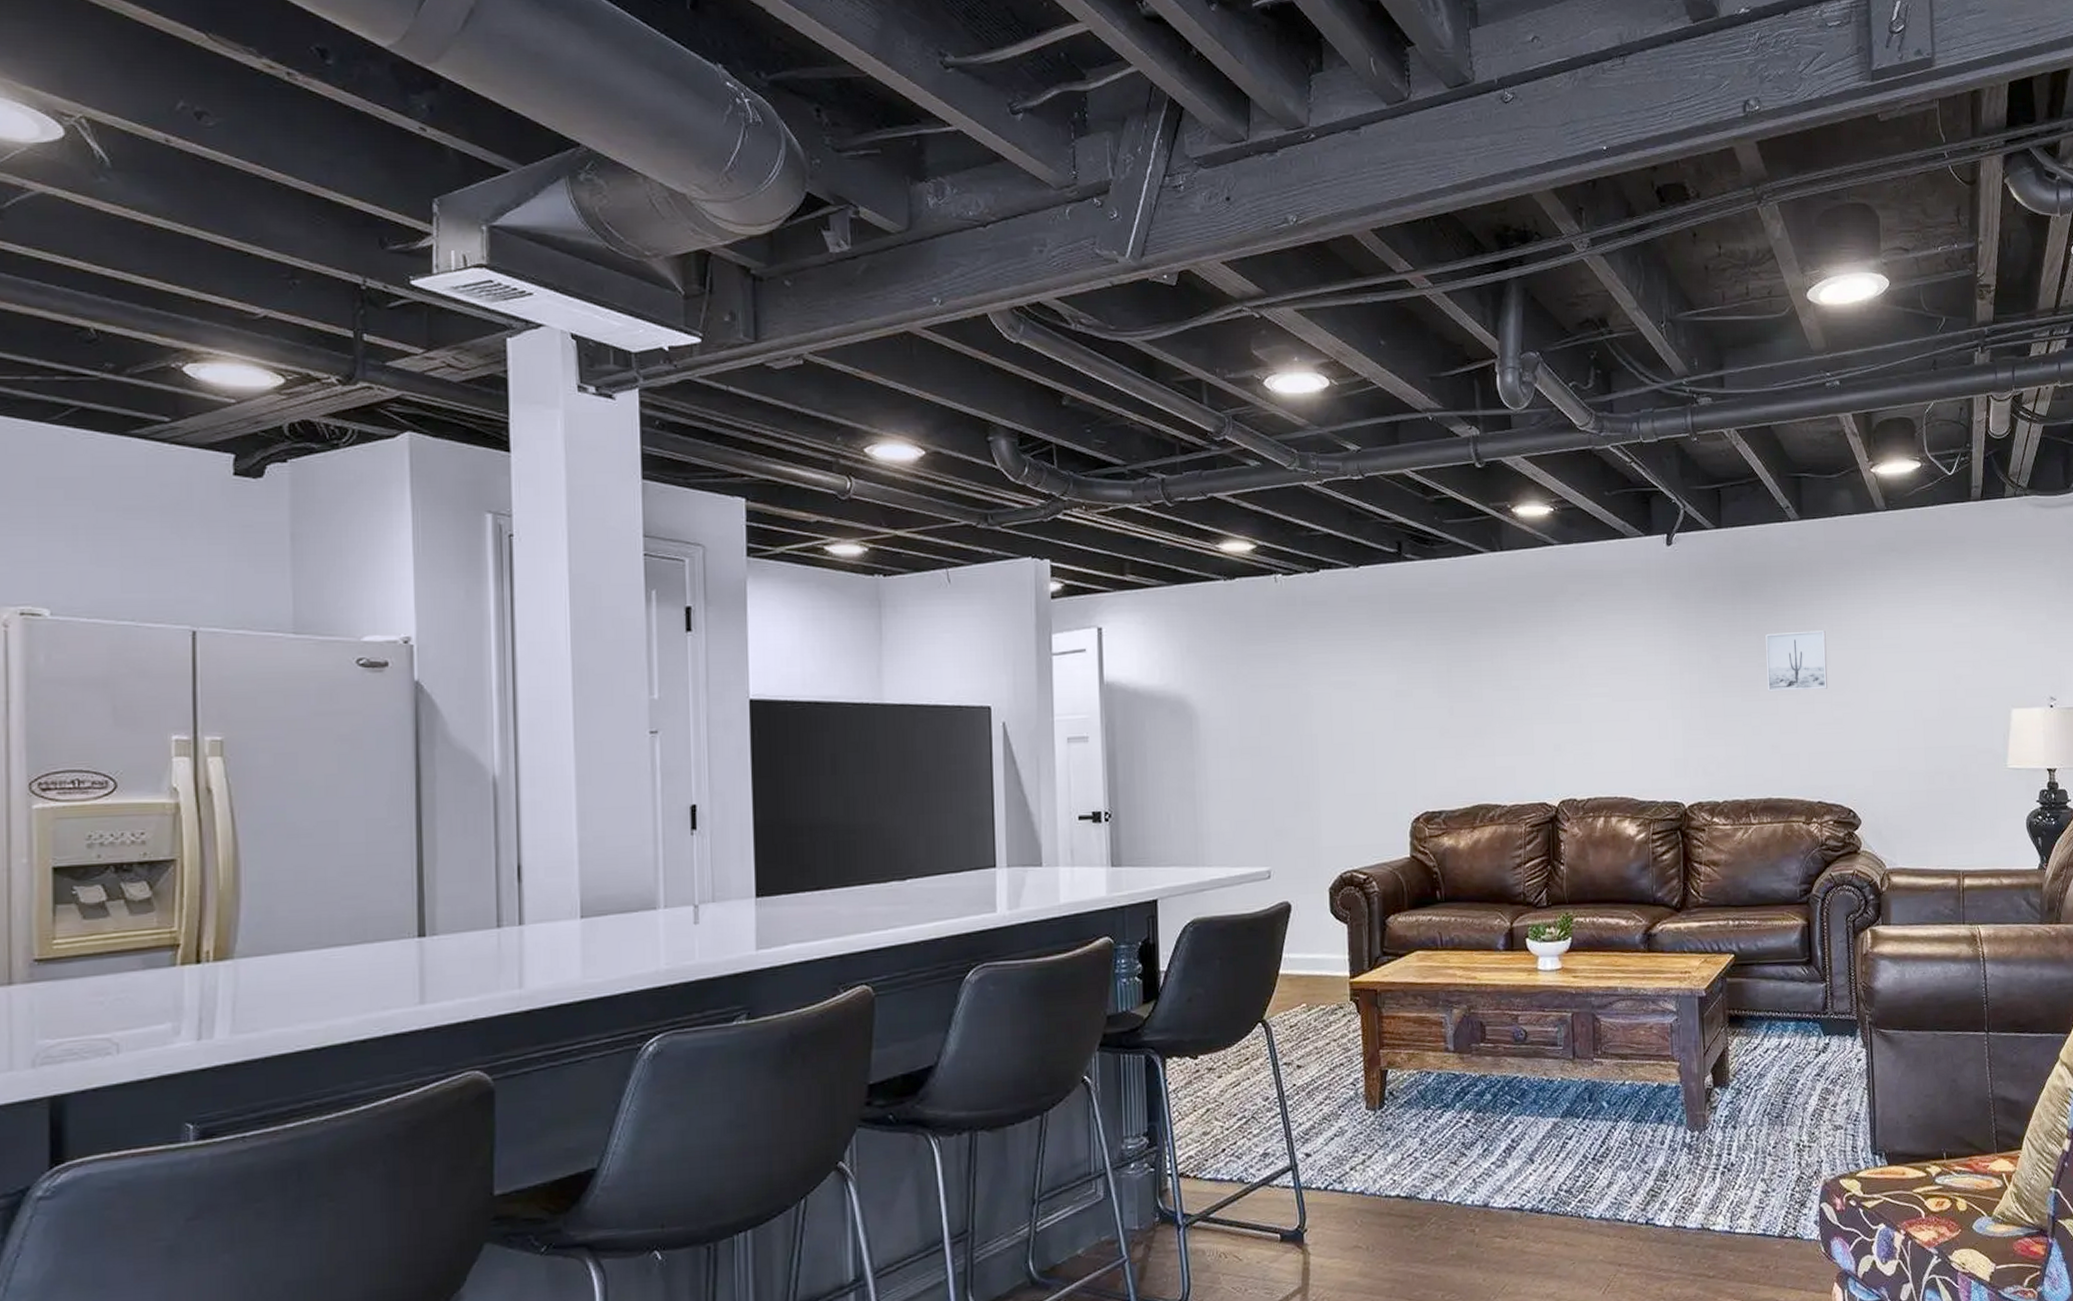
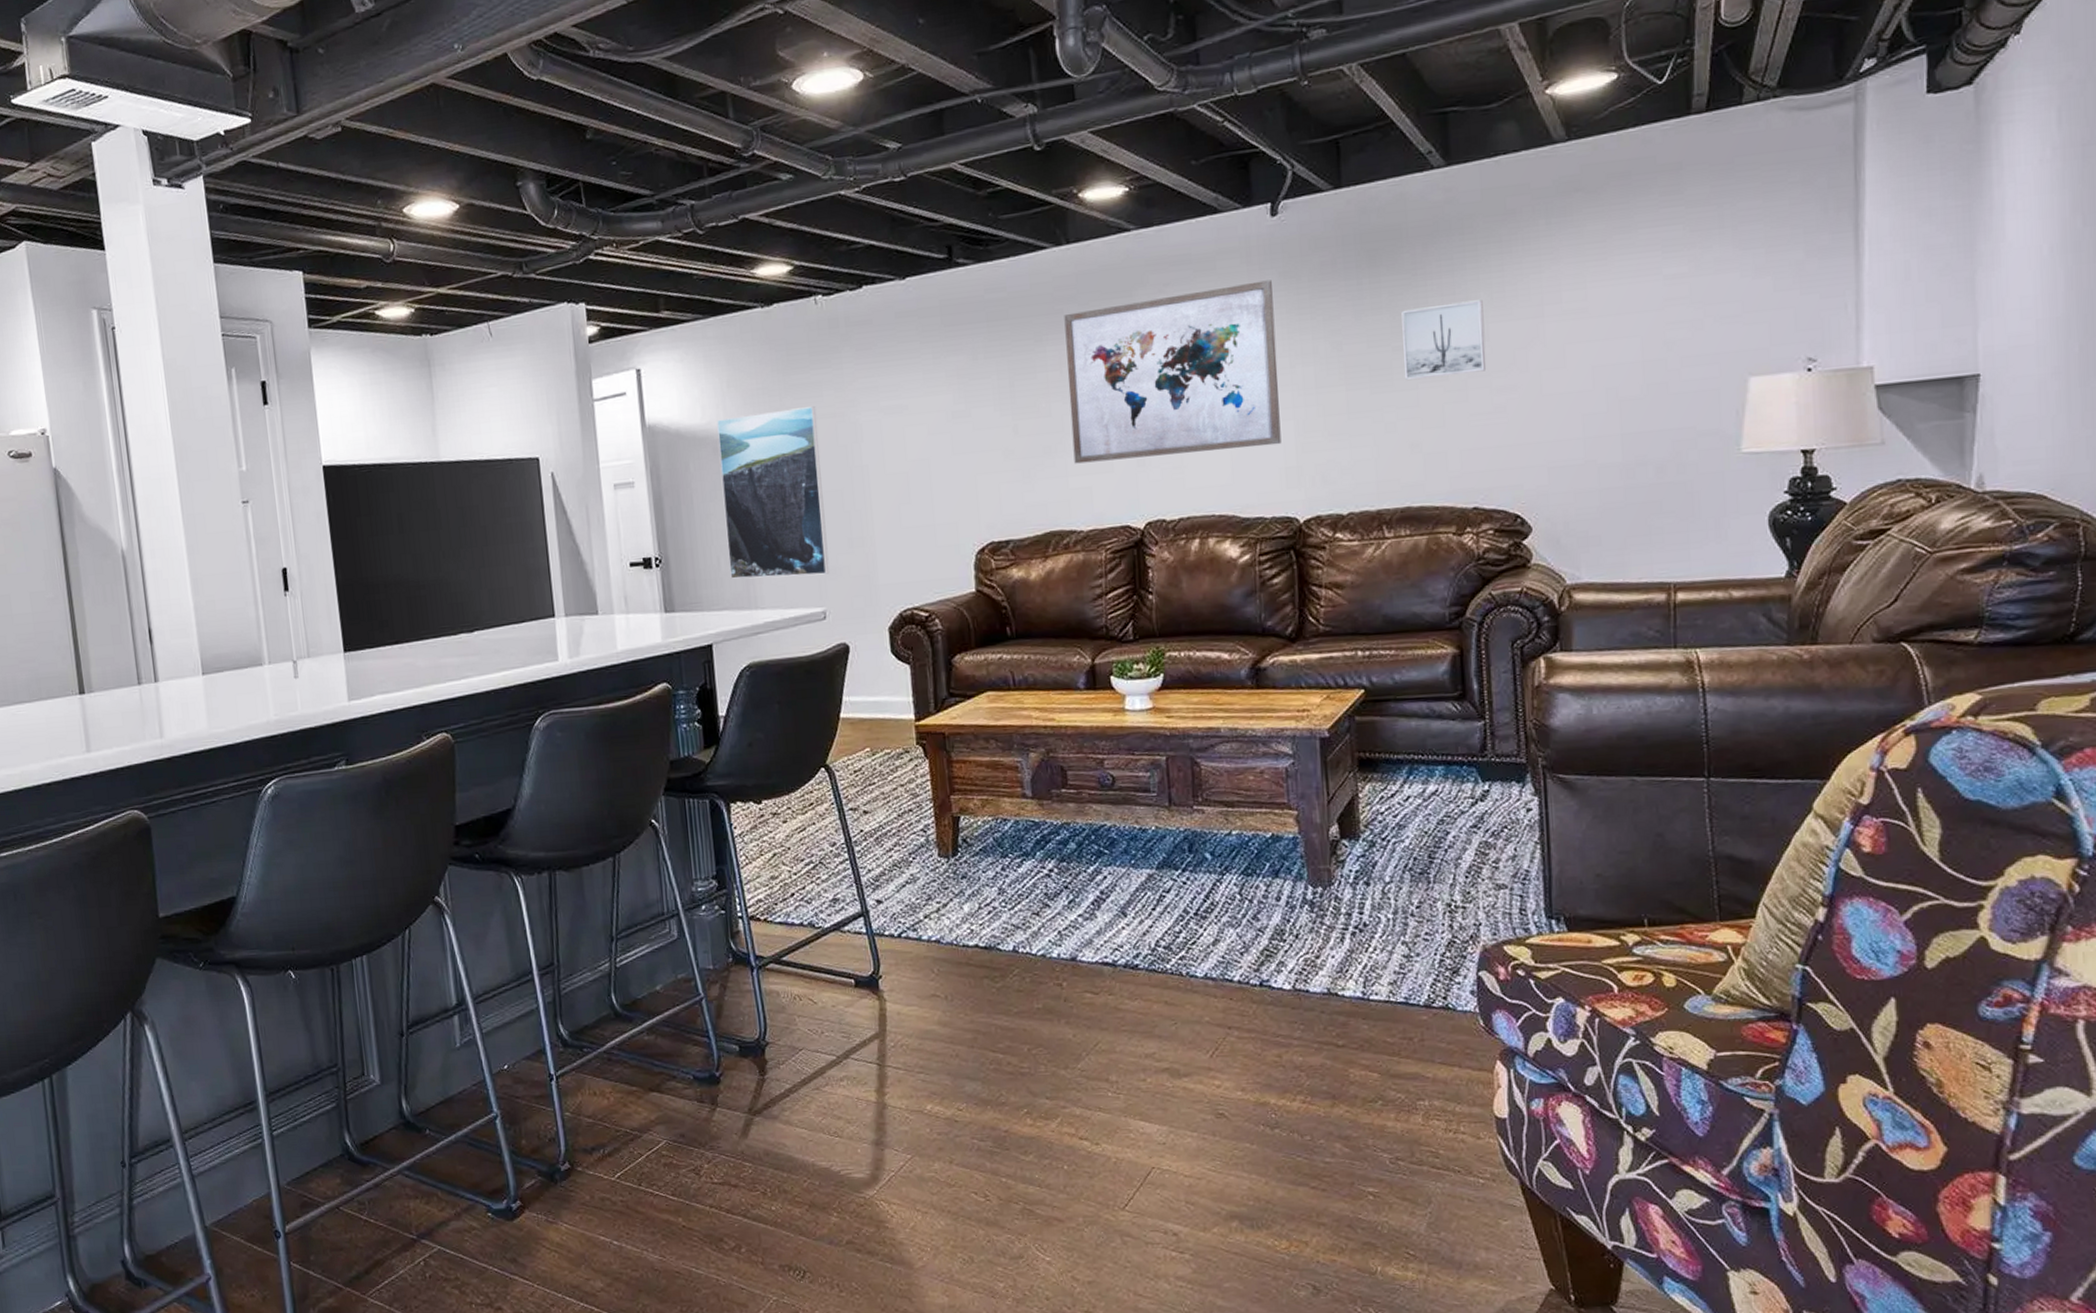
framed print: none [1175,676,1276,837] -> present [717,406,830,579]
wall art: none [1496,598,1672,745] -> present [1064,280,1282,464]

